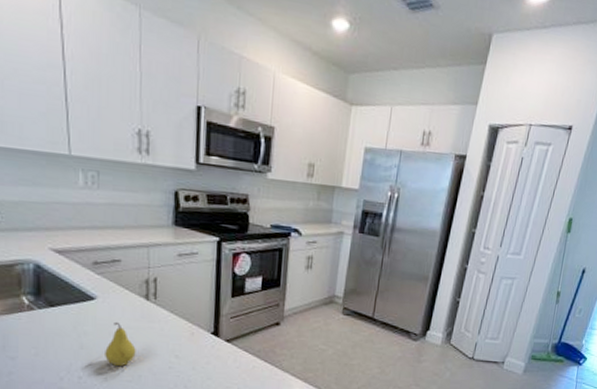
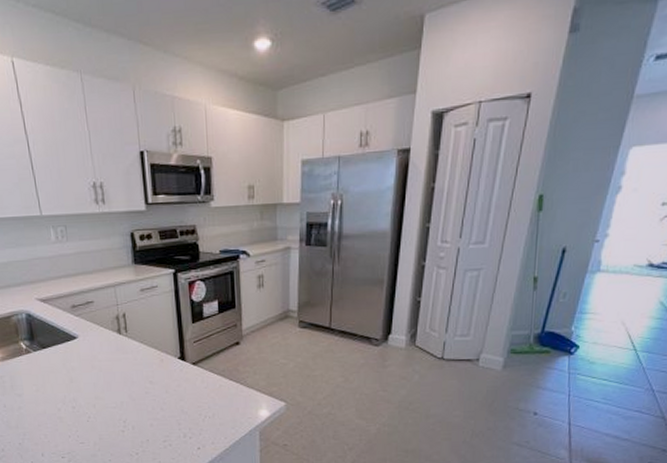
fruit: present [105,321,136,366] -> none [90,356,116,395]

